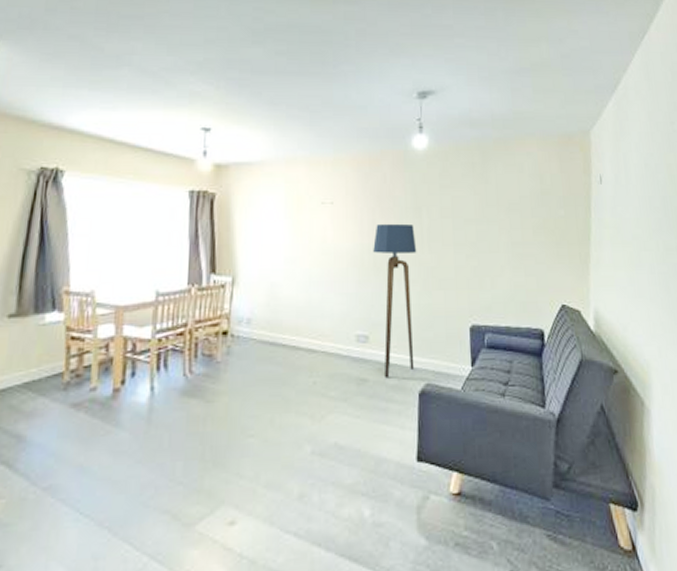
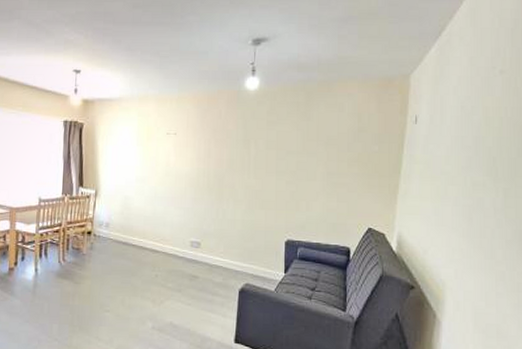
floor lamp: present [373,223,417,379] -> none [207,152,244,277]

